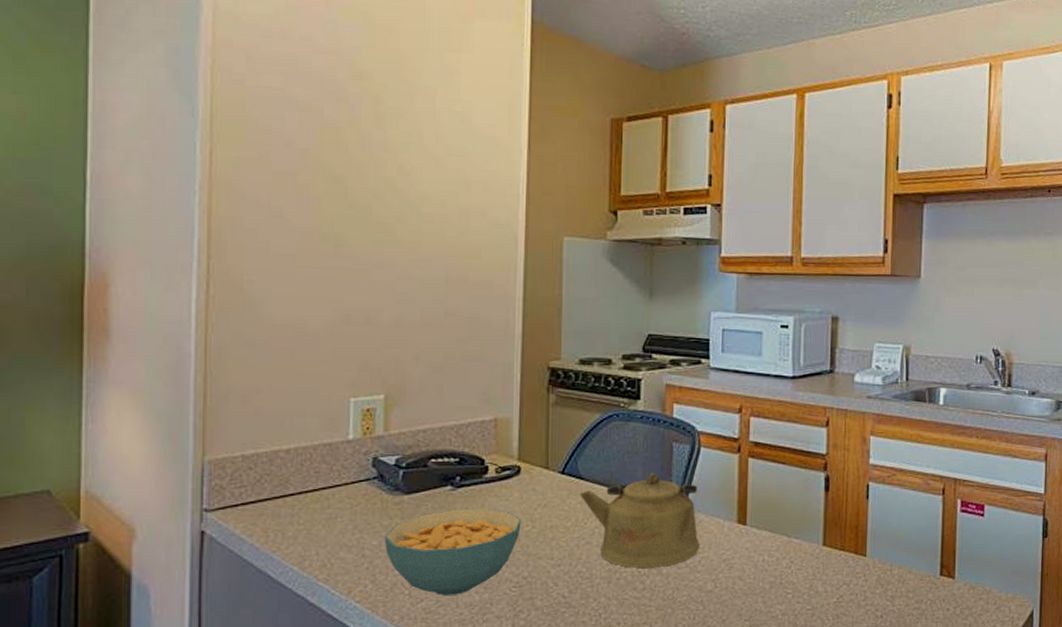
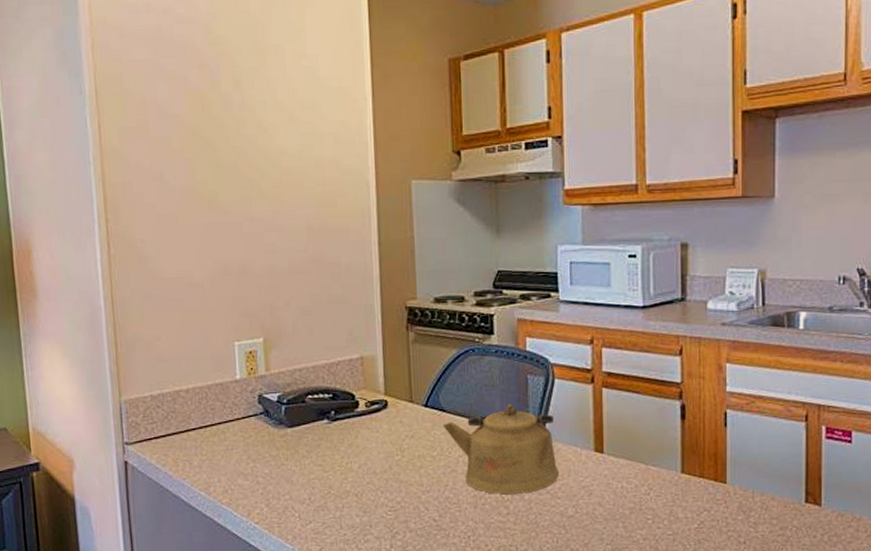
cereal bowl: present [384,508,521,595] -> none [273,439,392,518]

